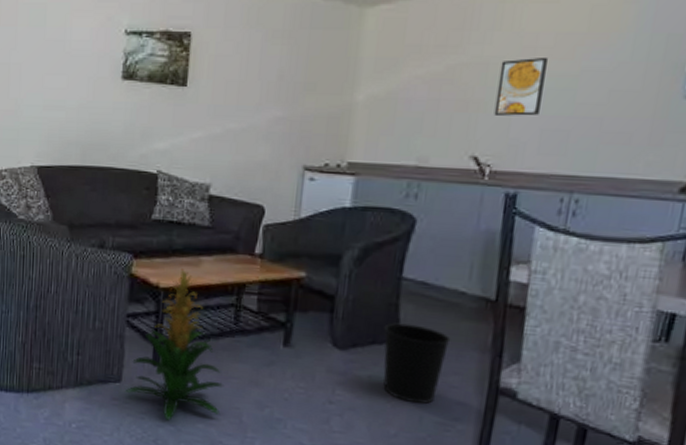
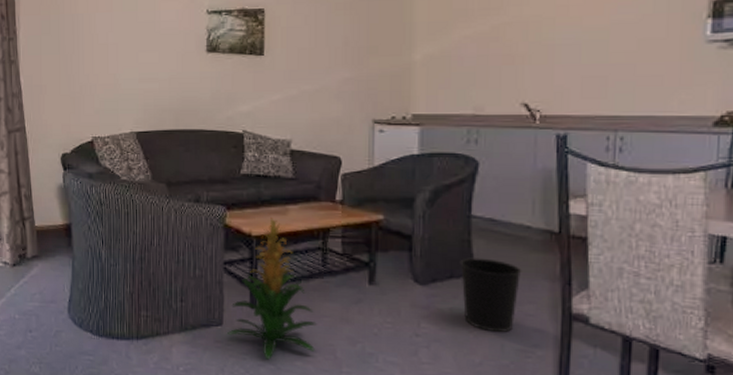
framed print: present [494,56,548,116] -> none [538,13,579,66]

